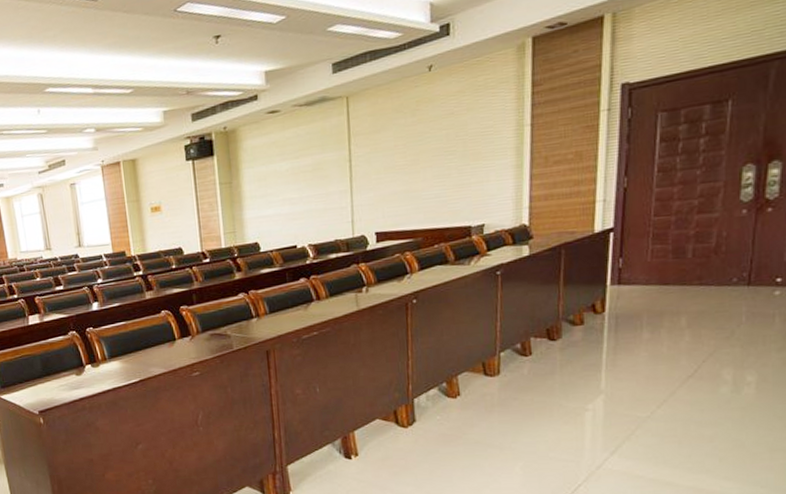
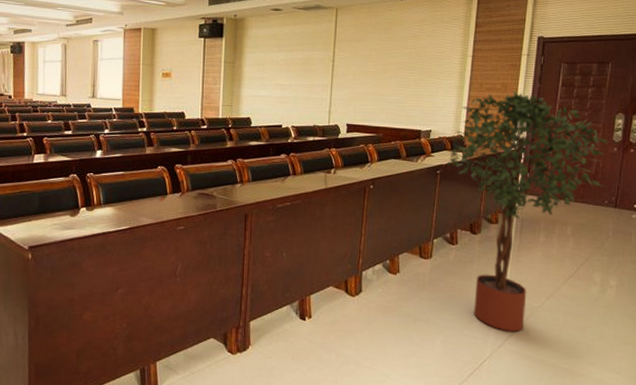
potted tree: none [509,159,736,450] -> present [447,92,608,332]

